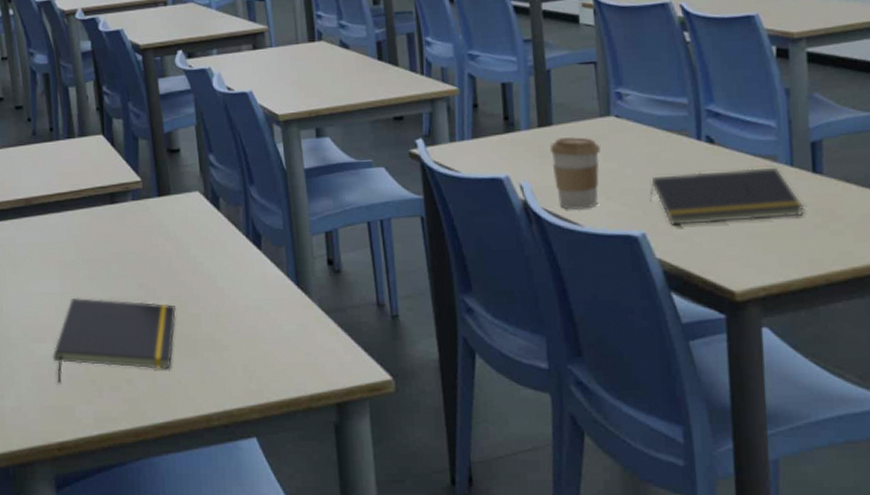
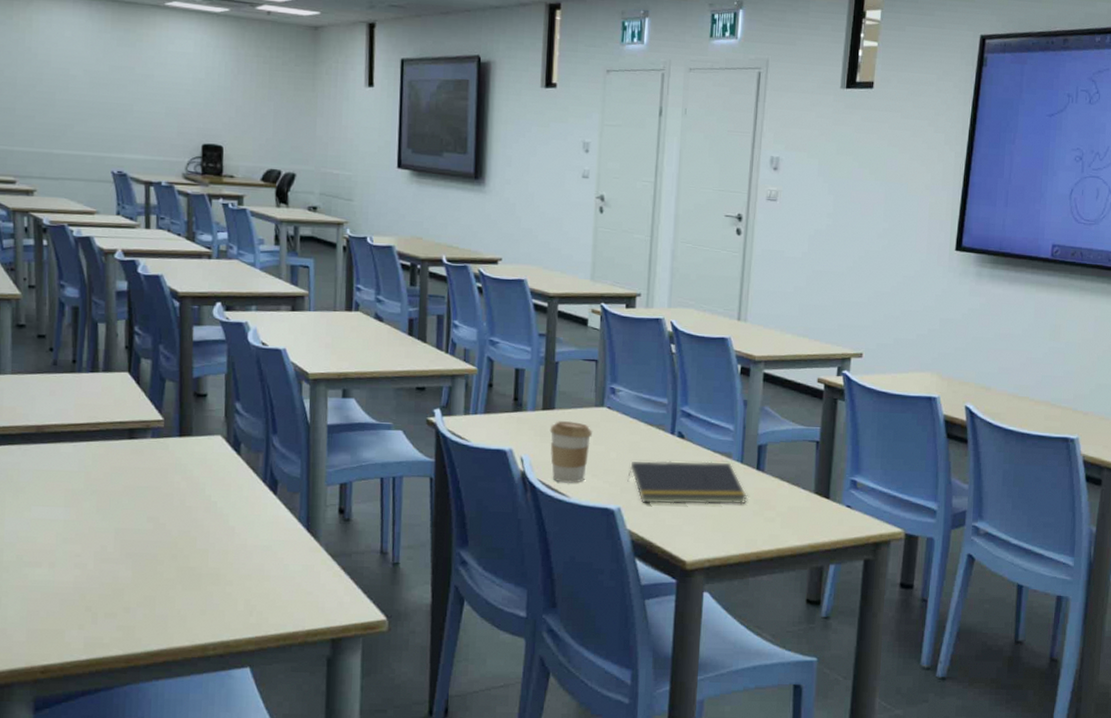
notepad: present [52,297,177,384] -> none [46,525,185,609]

